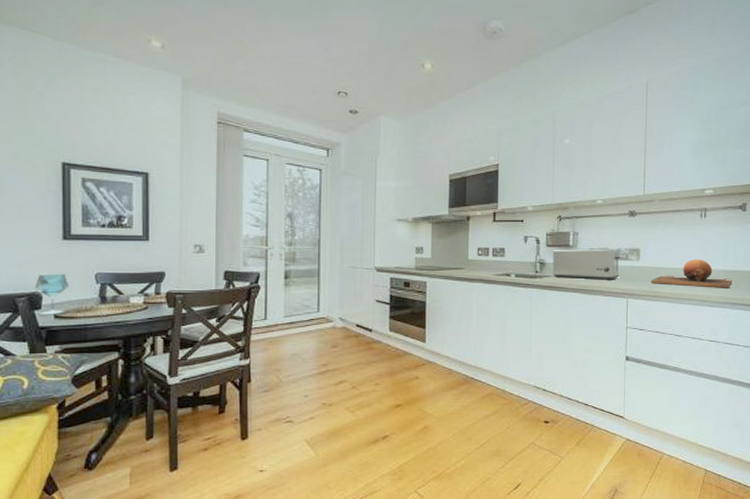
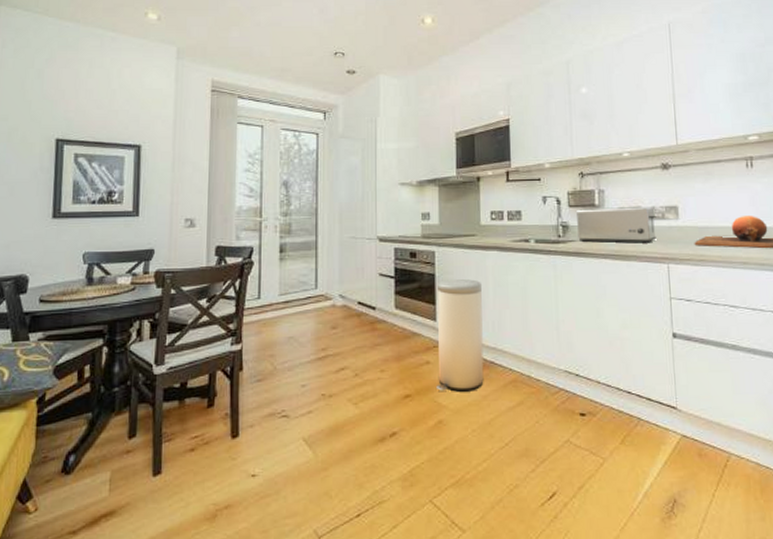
wine glass: present [34,273,70,315] -> none [21,254,57,300]
pedal bin: none [423,307,468,403] -> present [435,279,484,392]

